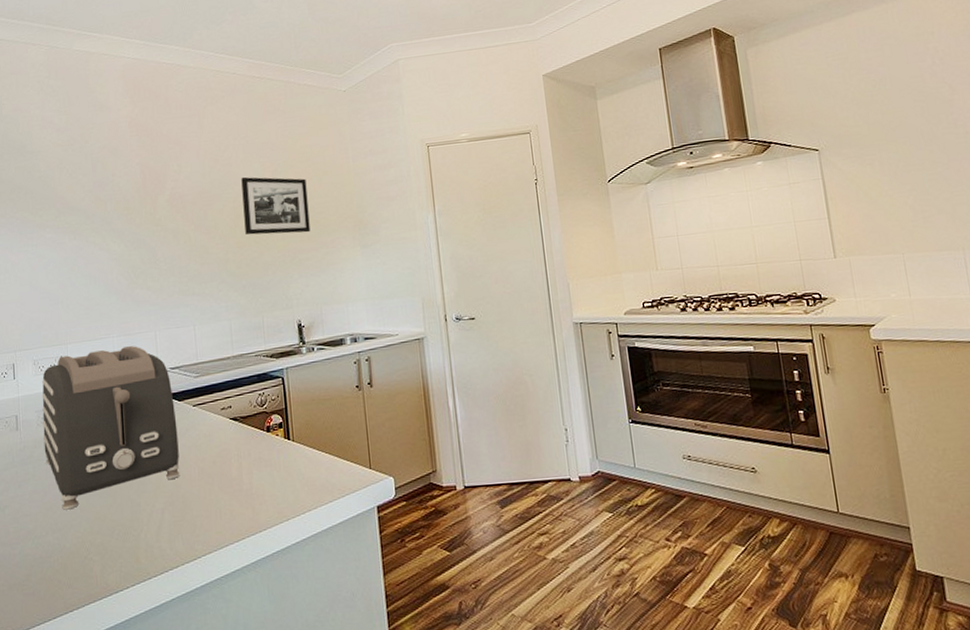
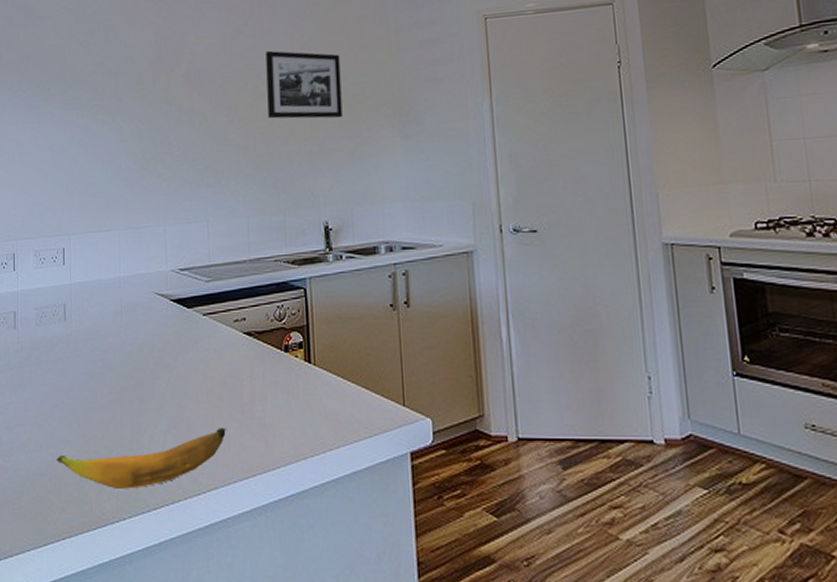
toaster: present [42,346,180,510] -> none [42,241,186,423]
banana: none [61,500,218,563] -> present [56,427,226,489]

